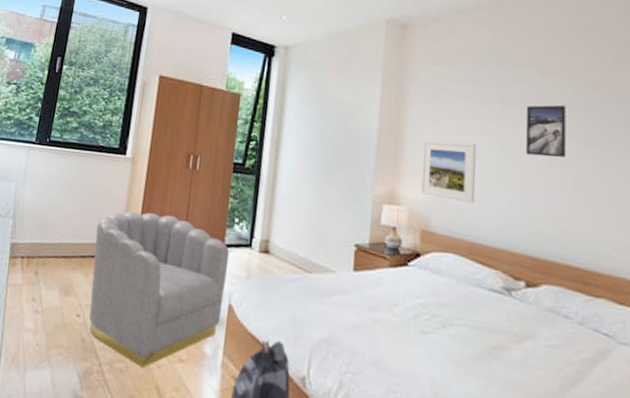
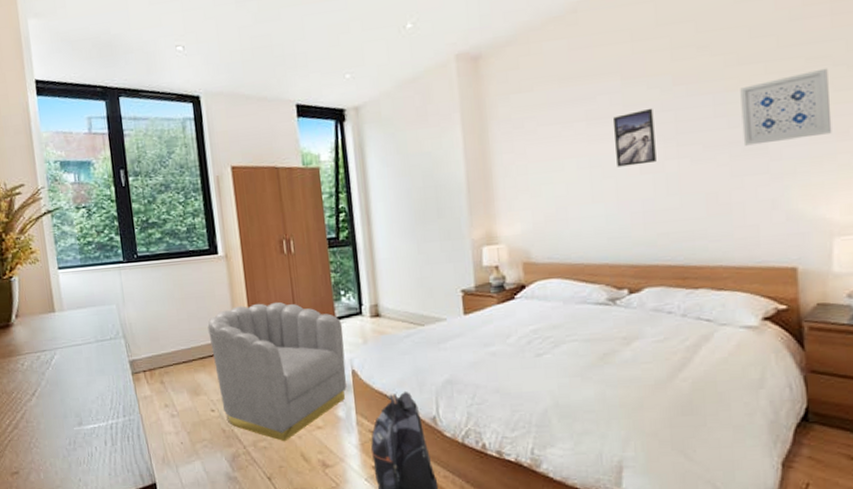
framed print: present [421,139,476,203] -> none [512,167,572,229]

